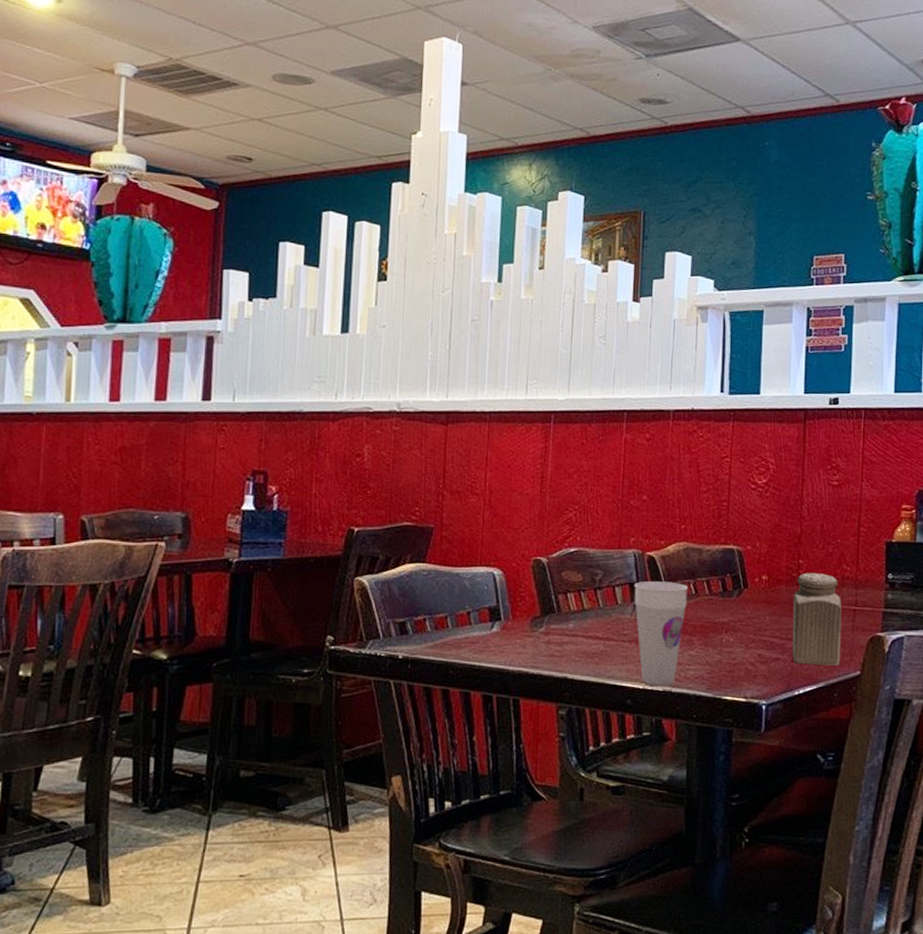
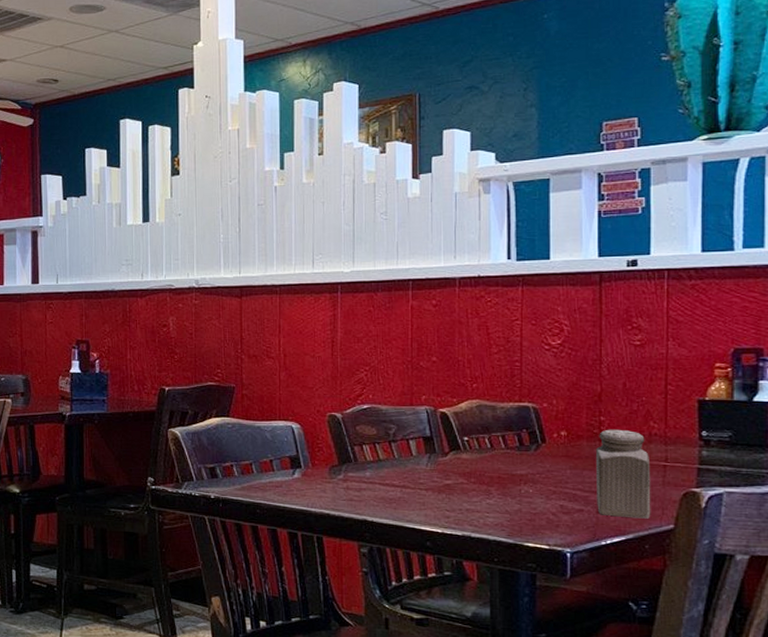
cup: present [634,581,689,686] -> none [428,435,484,531]

